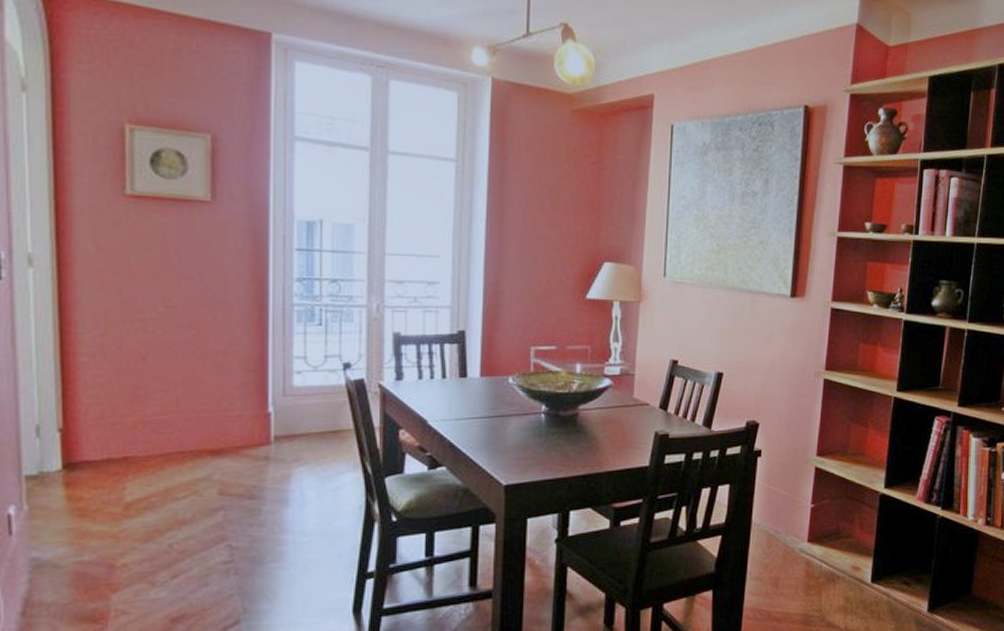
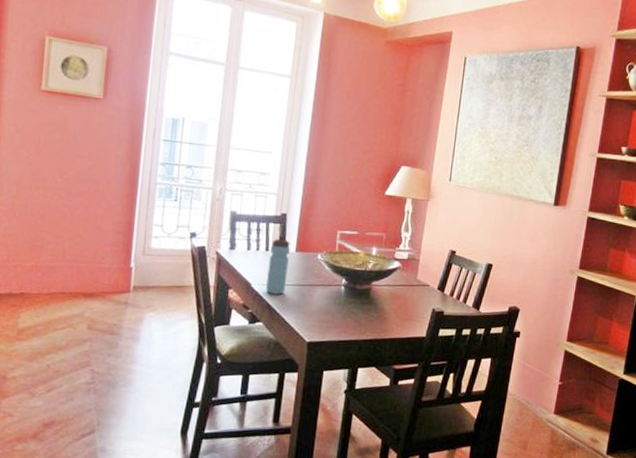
water bottle: none [447,359,472,431] -> present [266,236,290,295]

